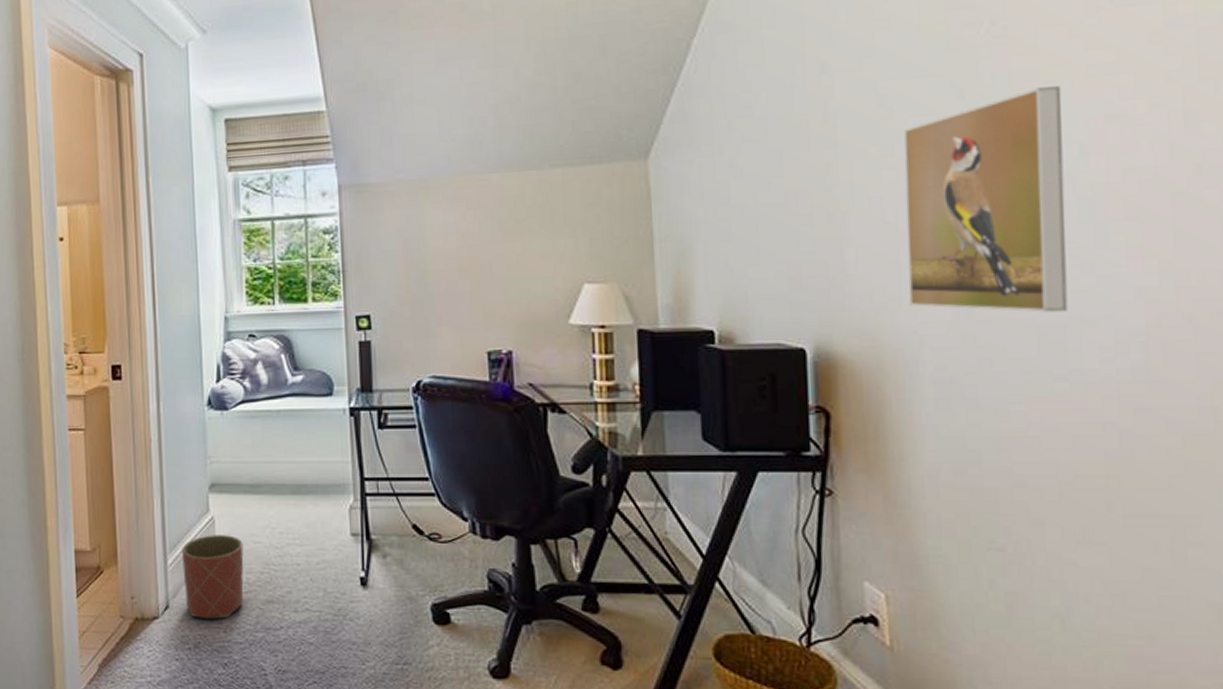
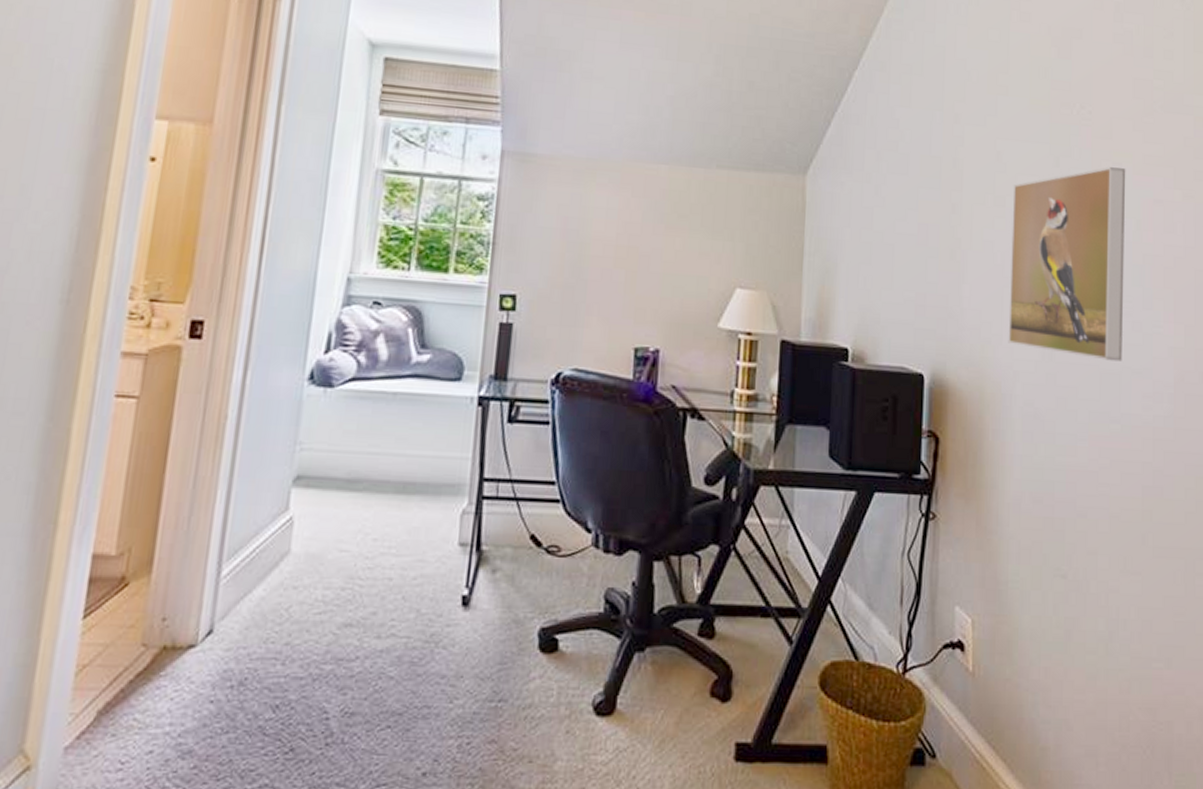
planter: present [182,535,244,619] -> none [237,539,326,647]

